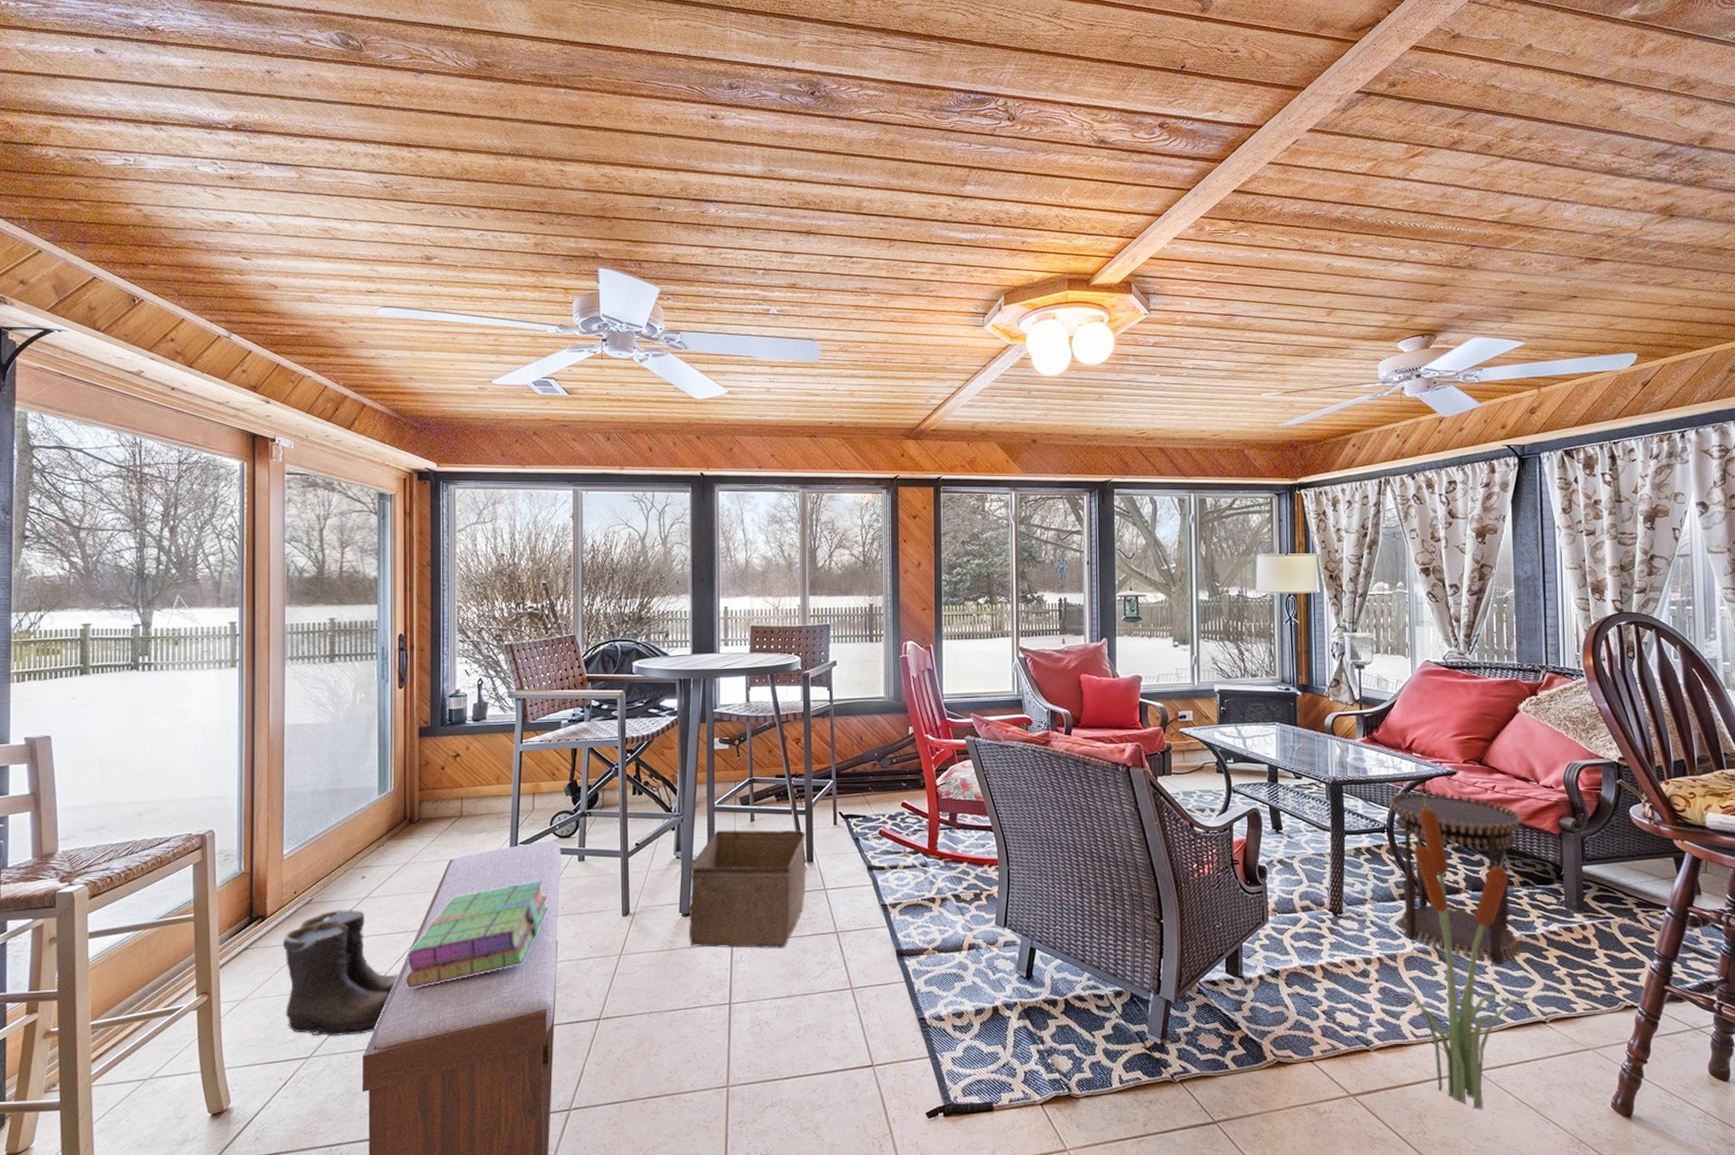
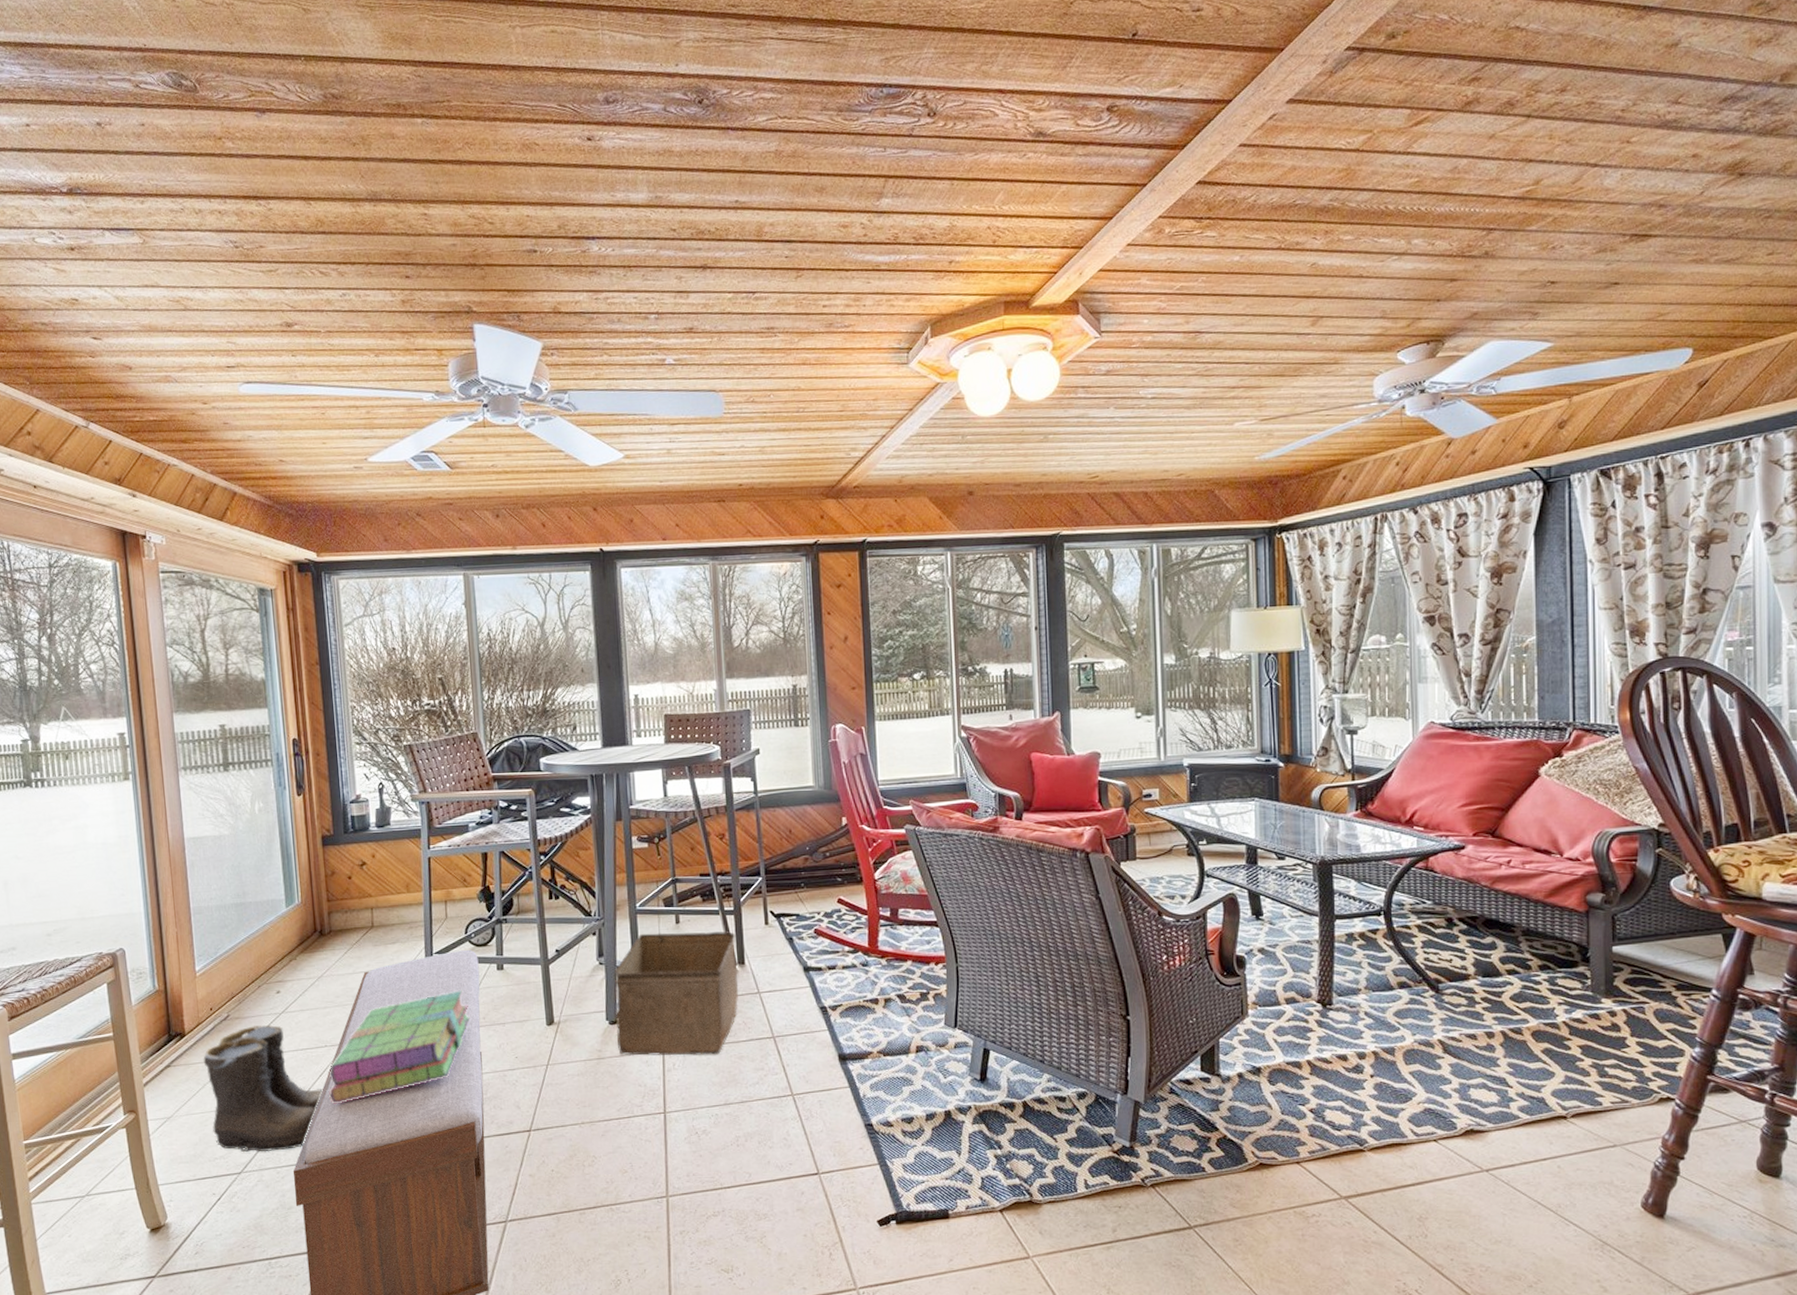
side table: present [1389,792,1522,964] -> none [1386,869,1542,1055]
decorative plant: present [1393,791,1532,1109] -> none [1391,868,1551,1210]

